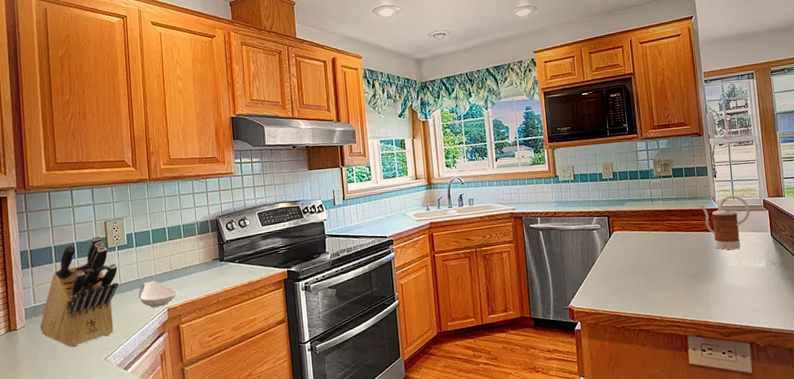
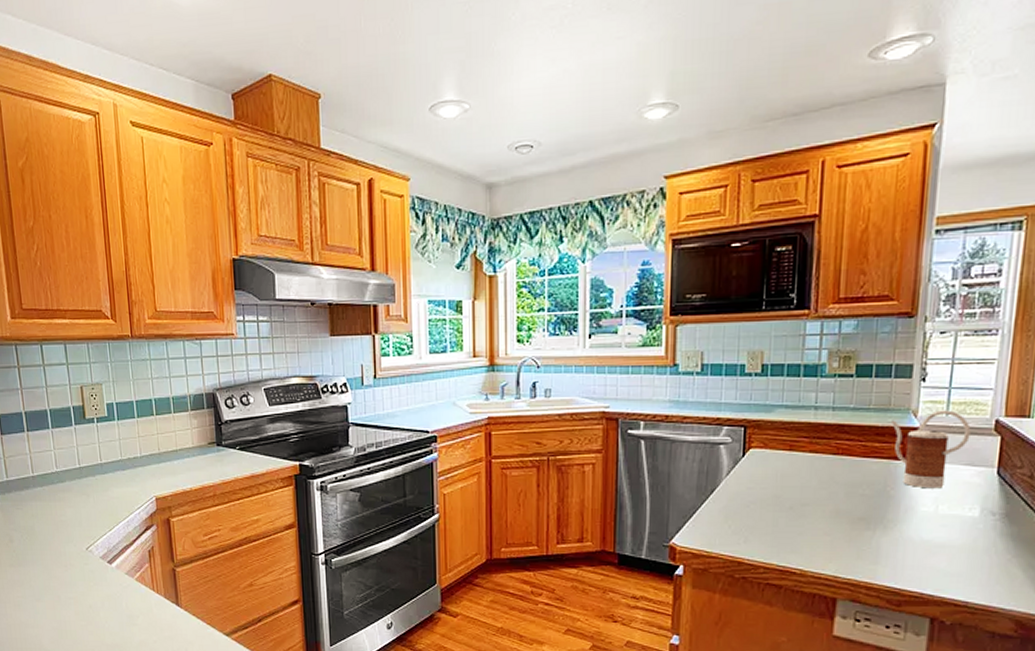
knife block: present [39,235,119,348] -> none [13,402,99,532]
spoon rest: present [138,280,178,307] -> none [121,463,167,494]

